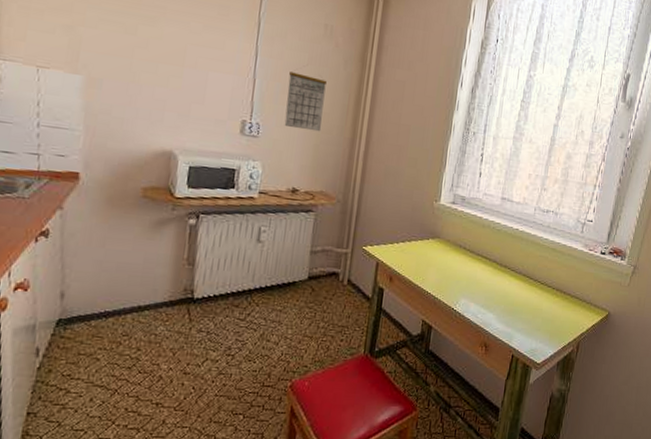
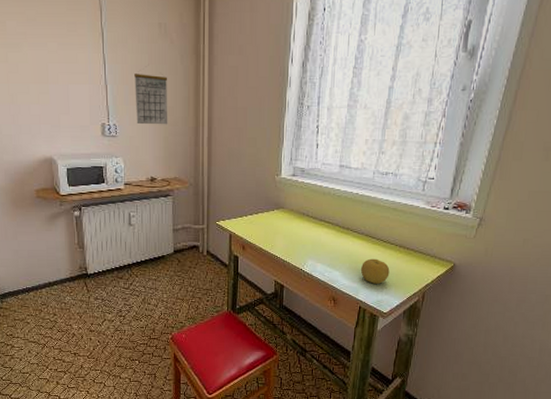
fruit: none [515,301,546,330] -> present [360,258,390,284]

